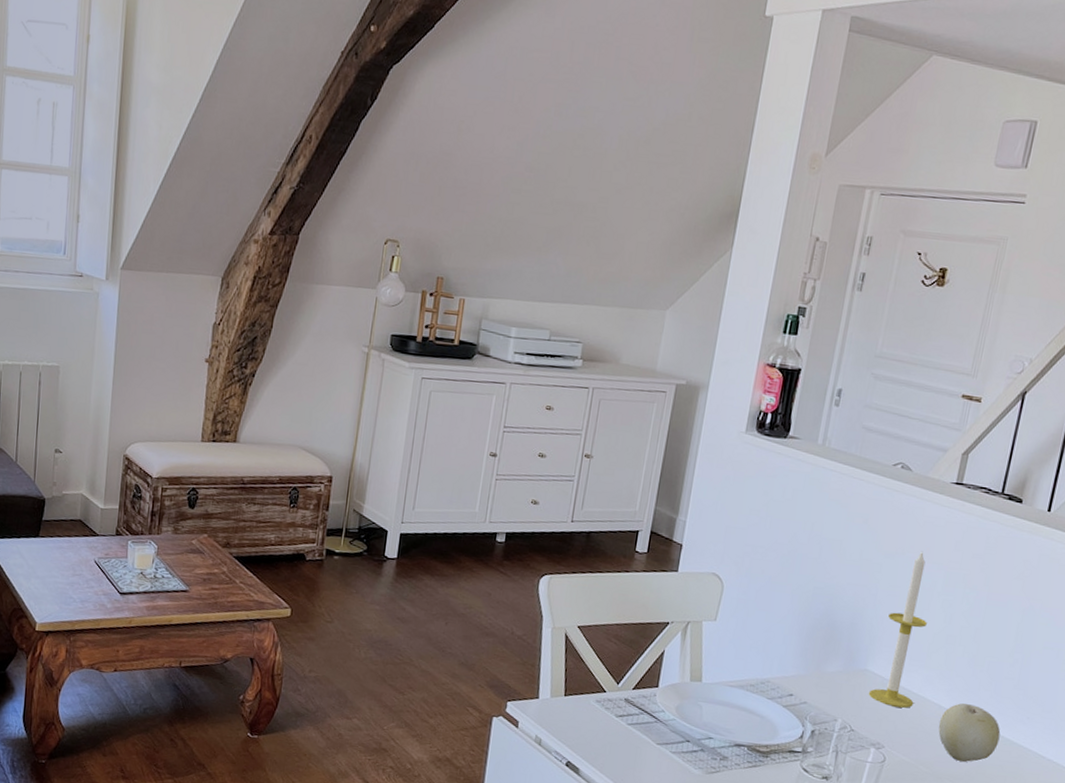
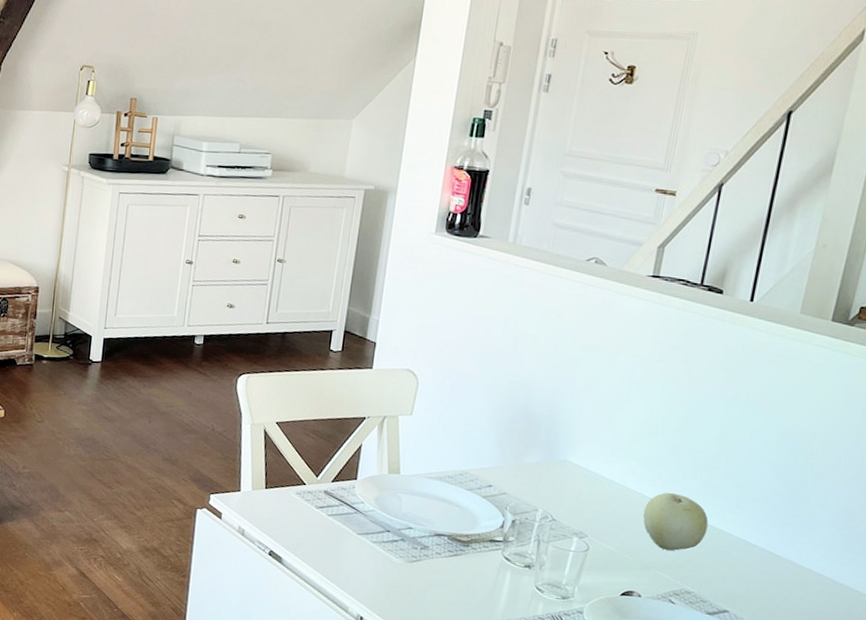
candle: present [868,551,927,708] -> none [569,343,627,498]

